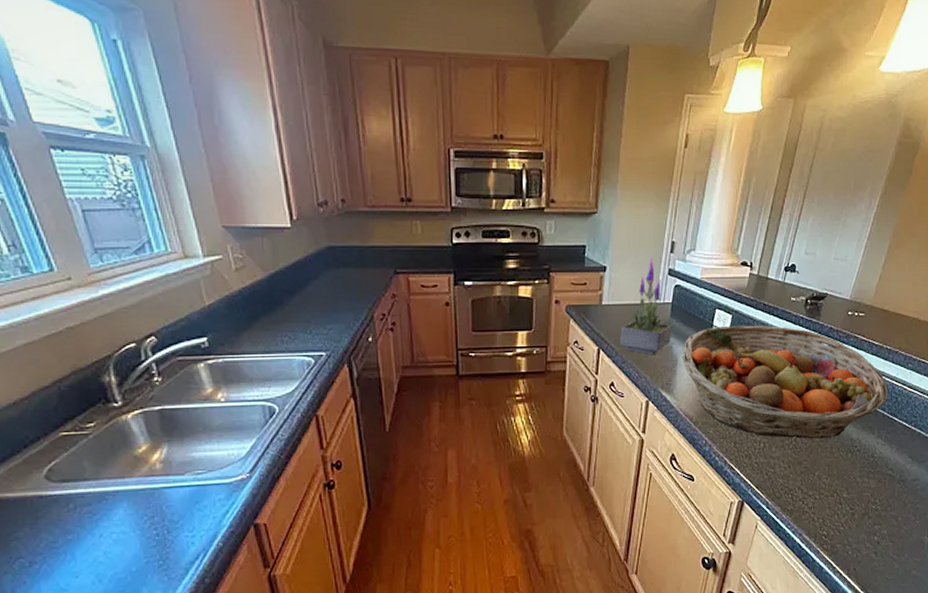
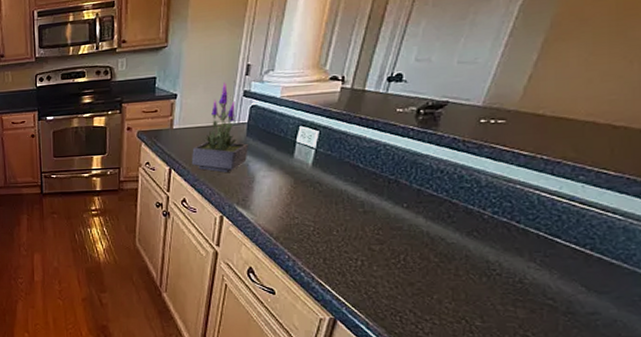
fruit basket: present [682,325,888,439] -> none [260,139,545,259]

